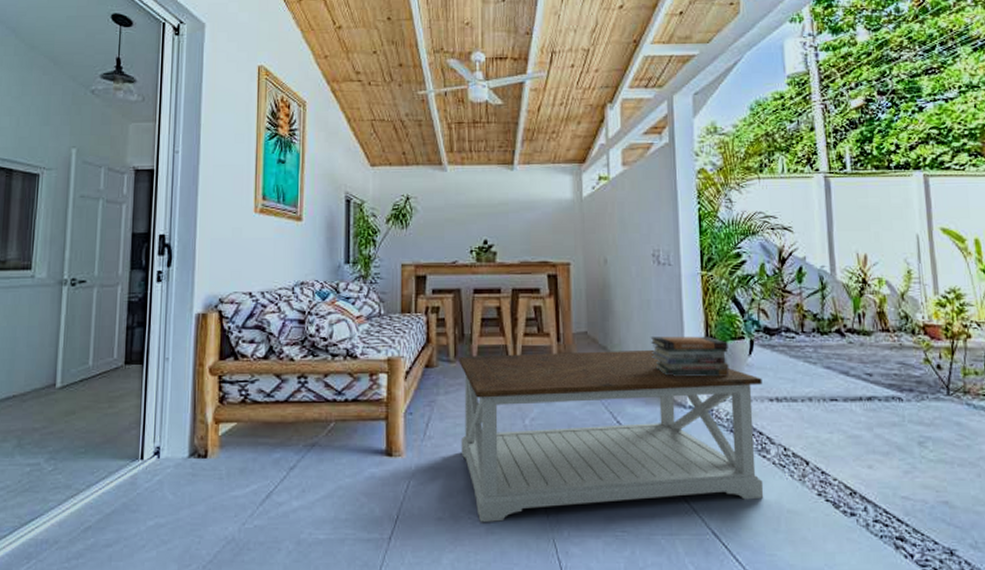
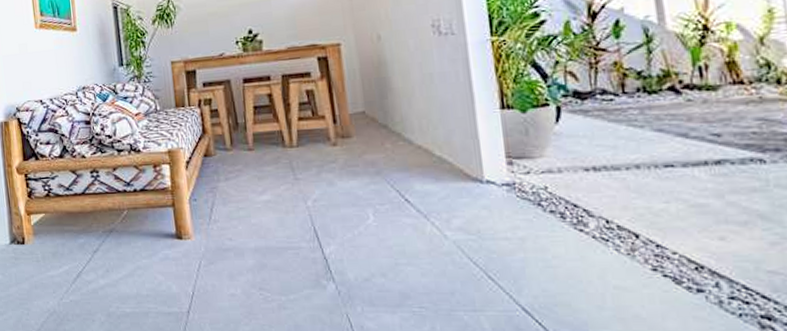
coffee table: present [459,349,764,523] -> none [235,124,584,299]
book stack: present [650,336,729,377] -> none [435,106,532,151]

